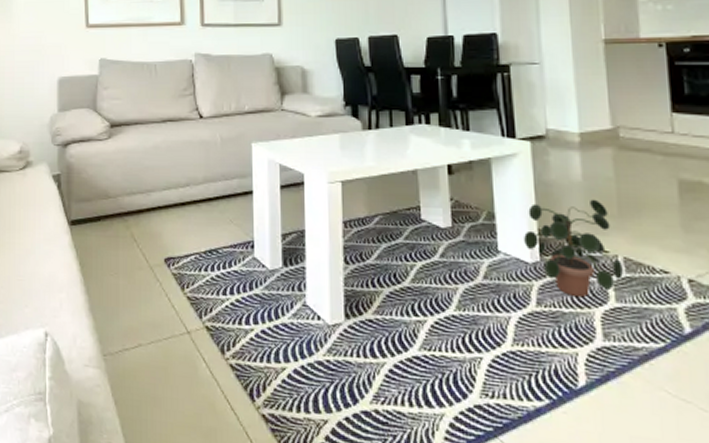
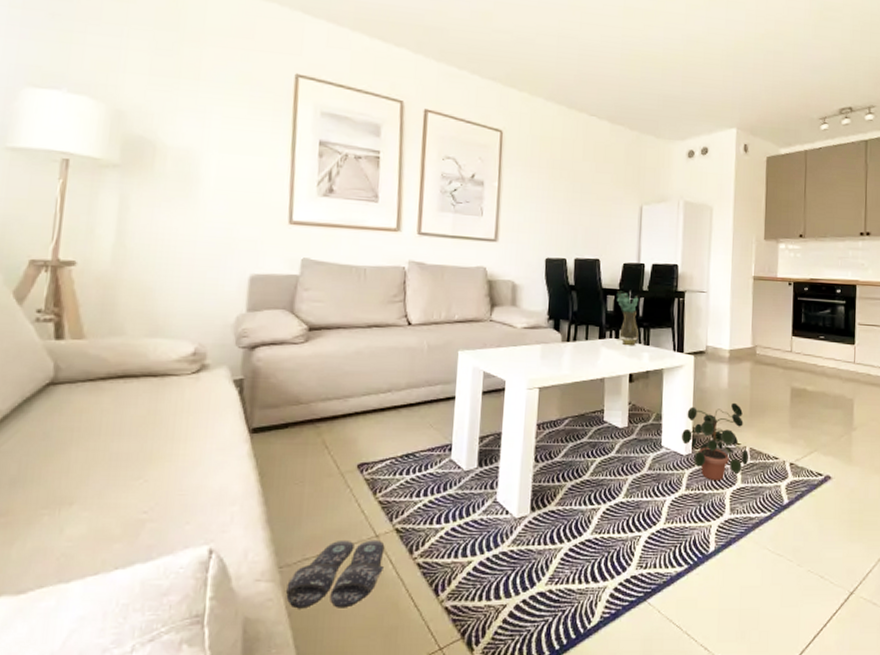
slippers: none [111,333,197,403] -> present [286,539,384,609]
vase: none [421,67,456,132] -> present [616,289,639,346]

